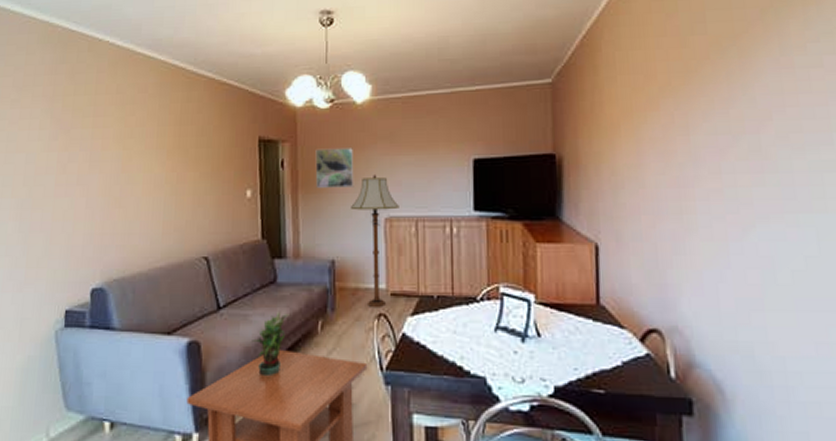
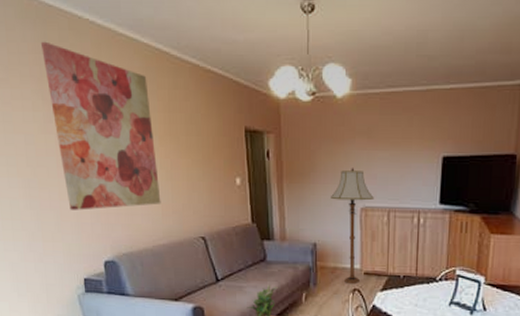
wall art: none [58,63,163,232] -> present [40,41,161,210]
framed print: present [315,148,354,188] -> none [298,141,334,179]

